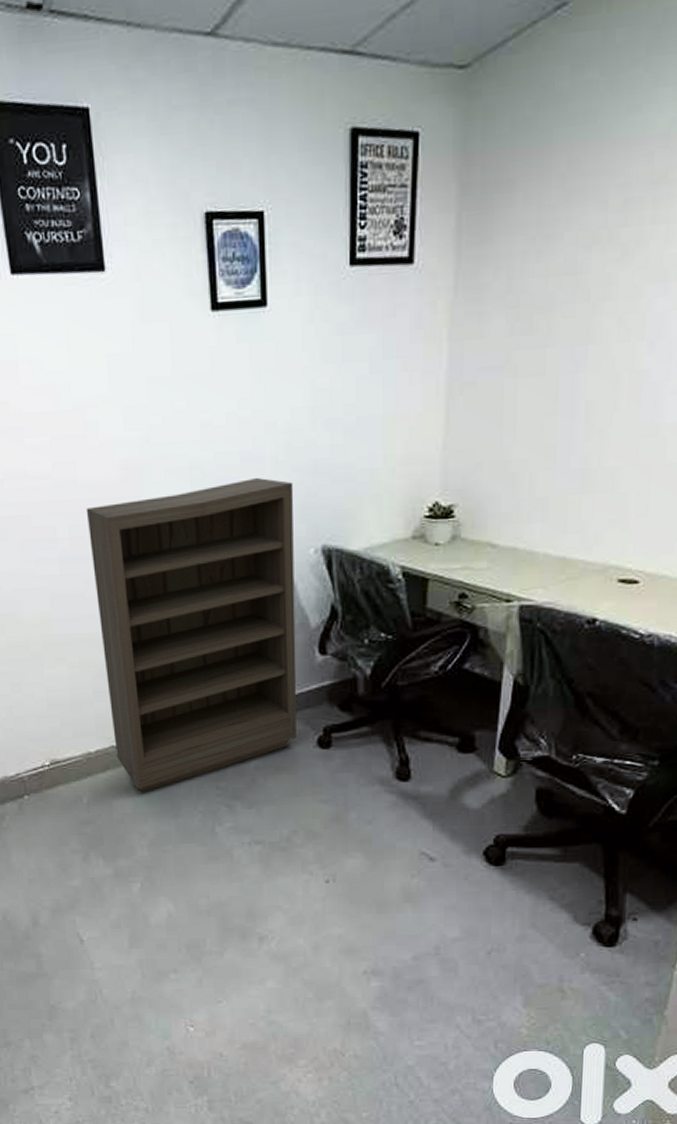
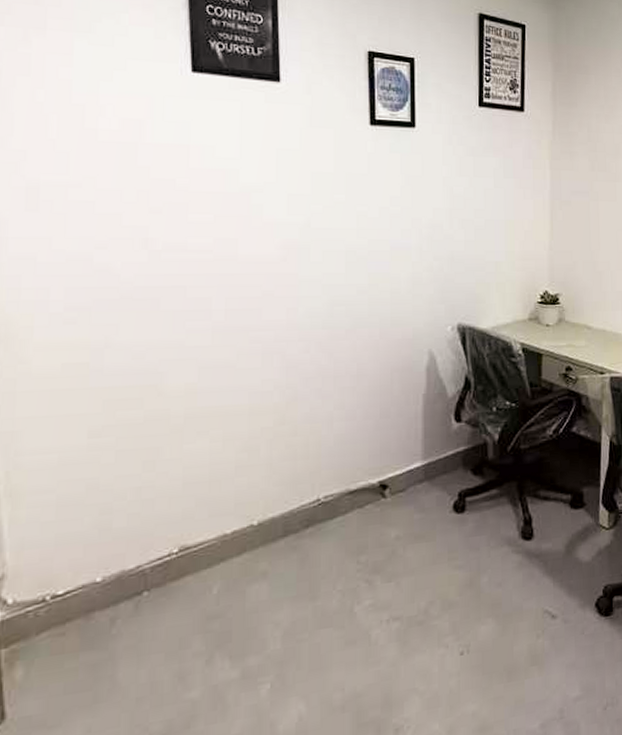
bookshelf: present [85,477,297,793] -> none [244,263,435,576]

